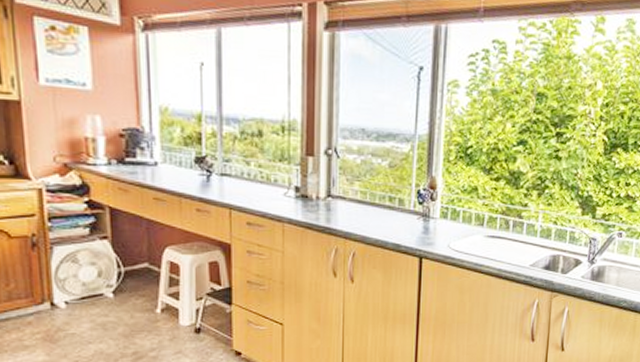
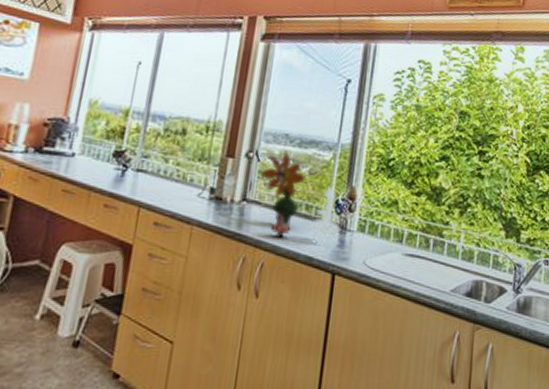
plant: none [342,145,424,231] -> present [261,150,340,244]

